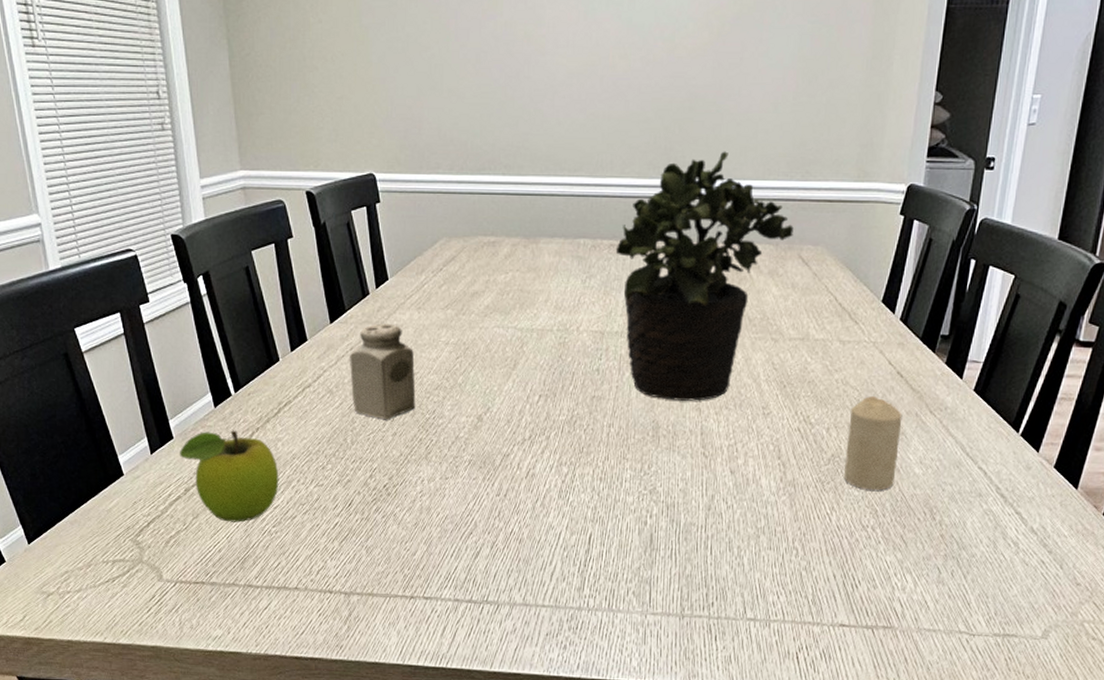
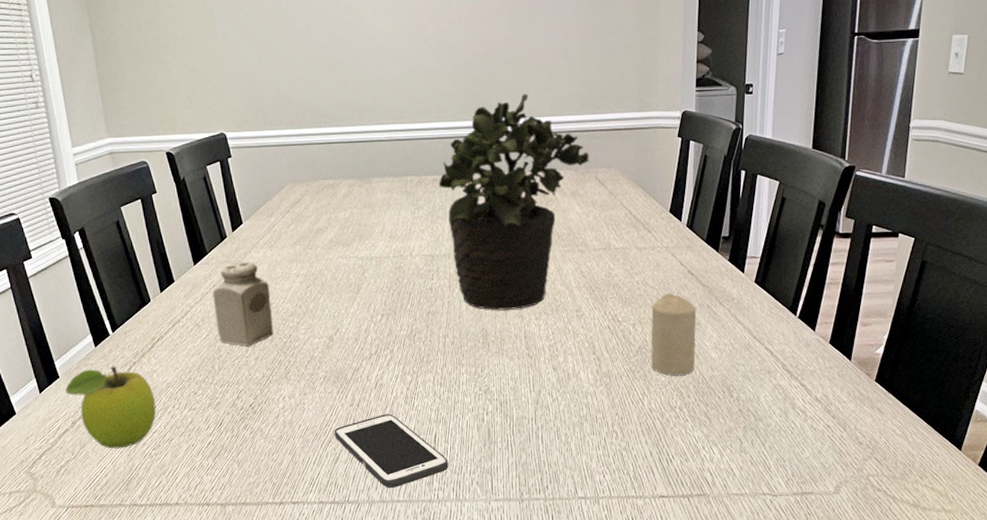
cell phone: none [476,508,603,591] -> present [334,414,449,488]

